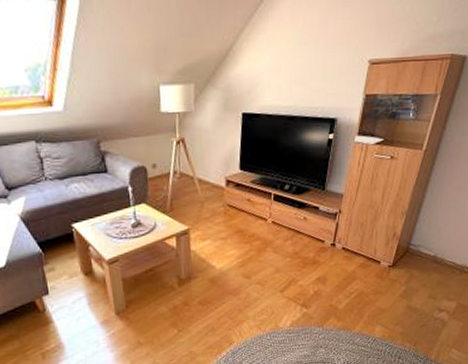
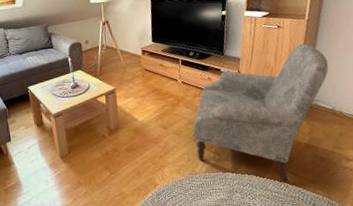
armchair: none [280,179,439,340] -> present [193,43,329,186]

